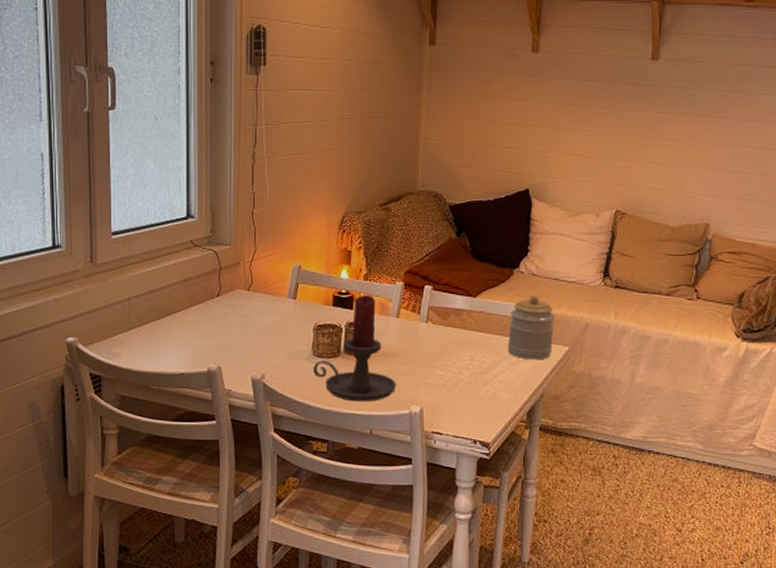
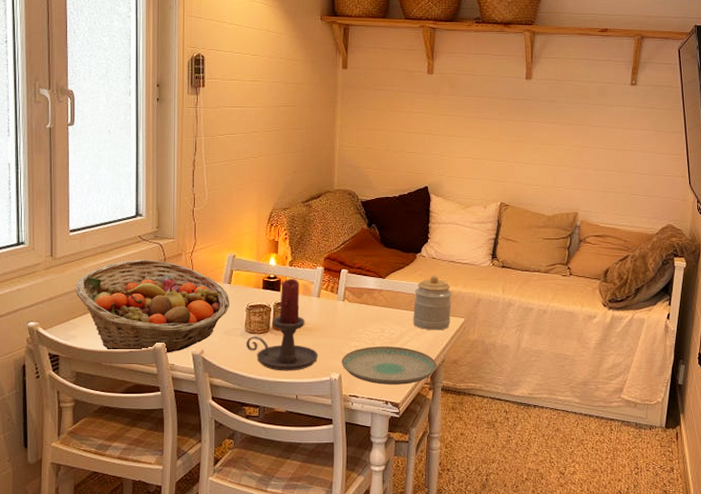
fruit basket: none [119,268,295,377] -> present [75,260,230,353]
plate: none [422,376,535,422] -> present [341,347,437,385]

